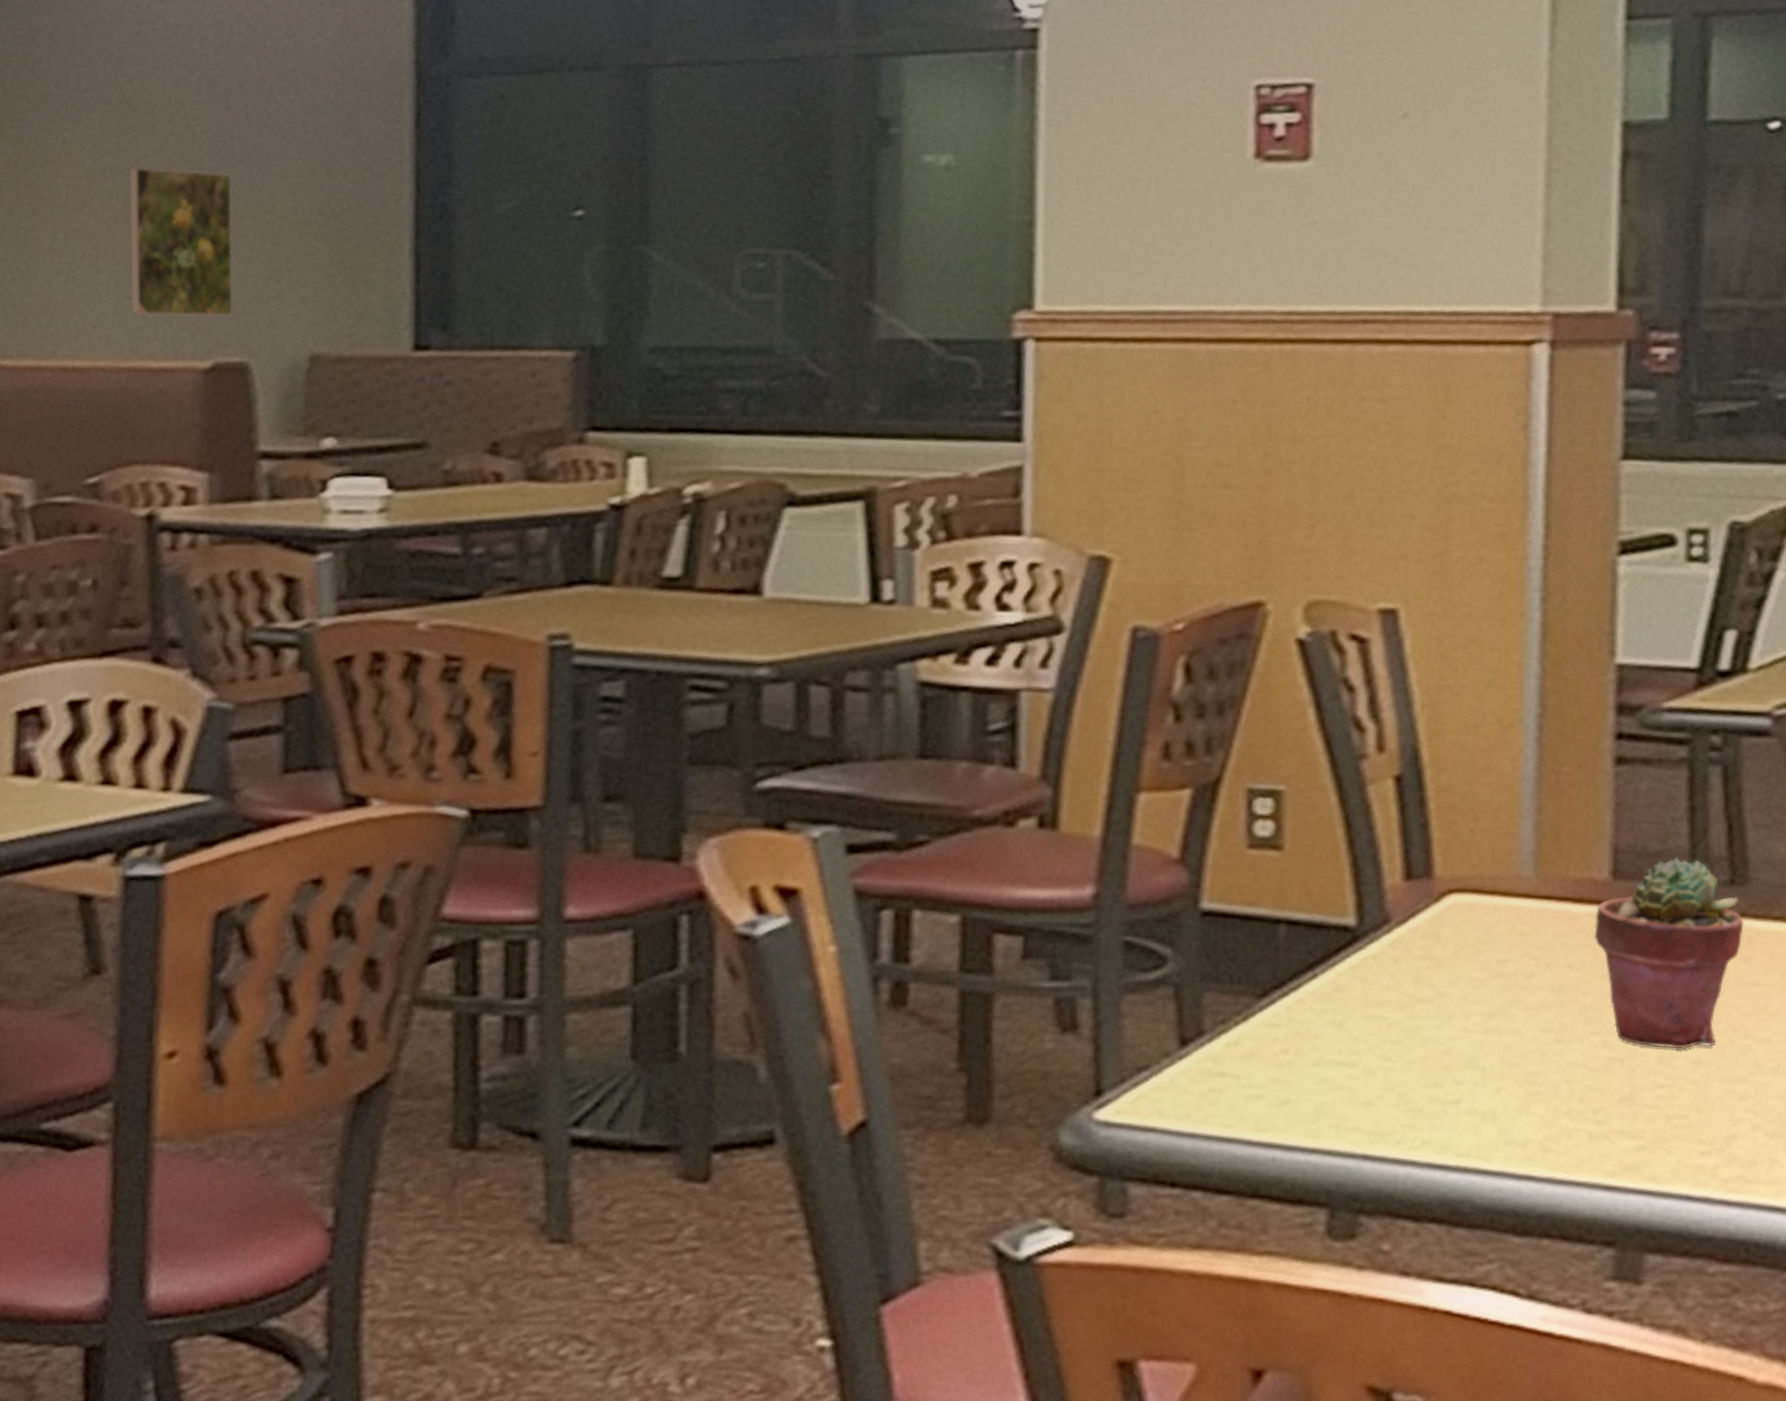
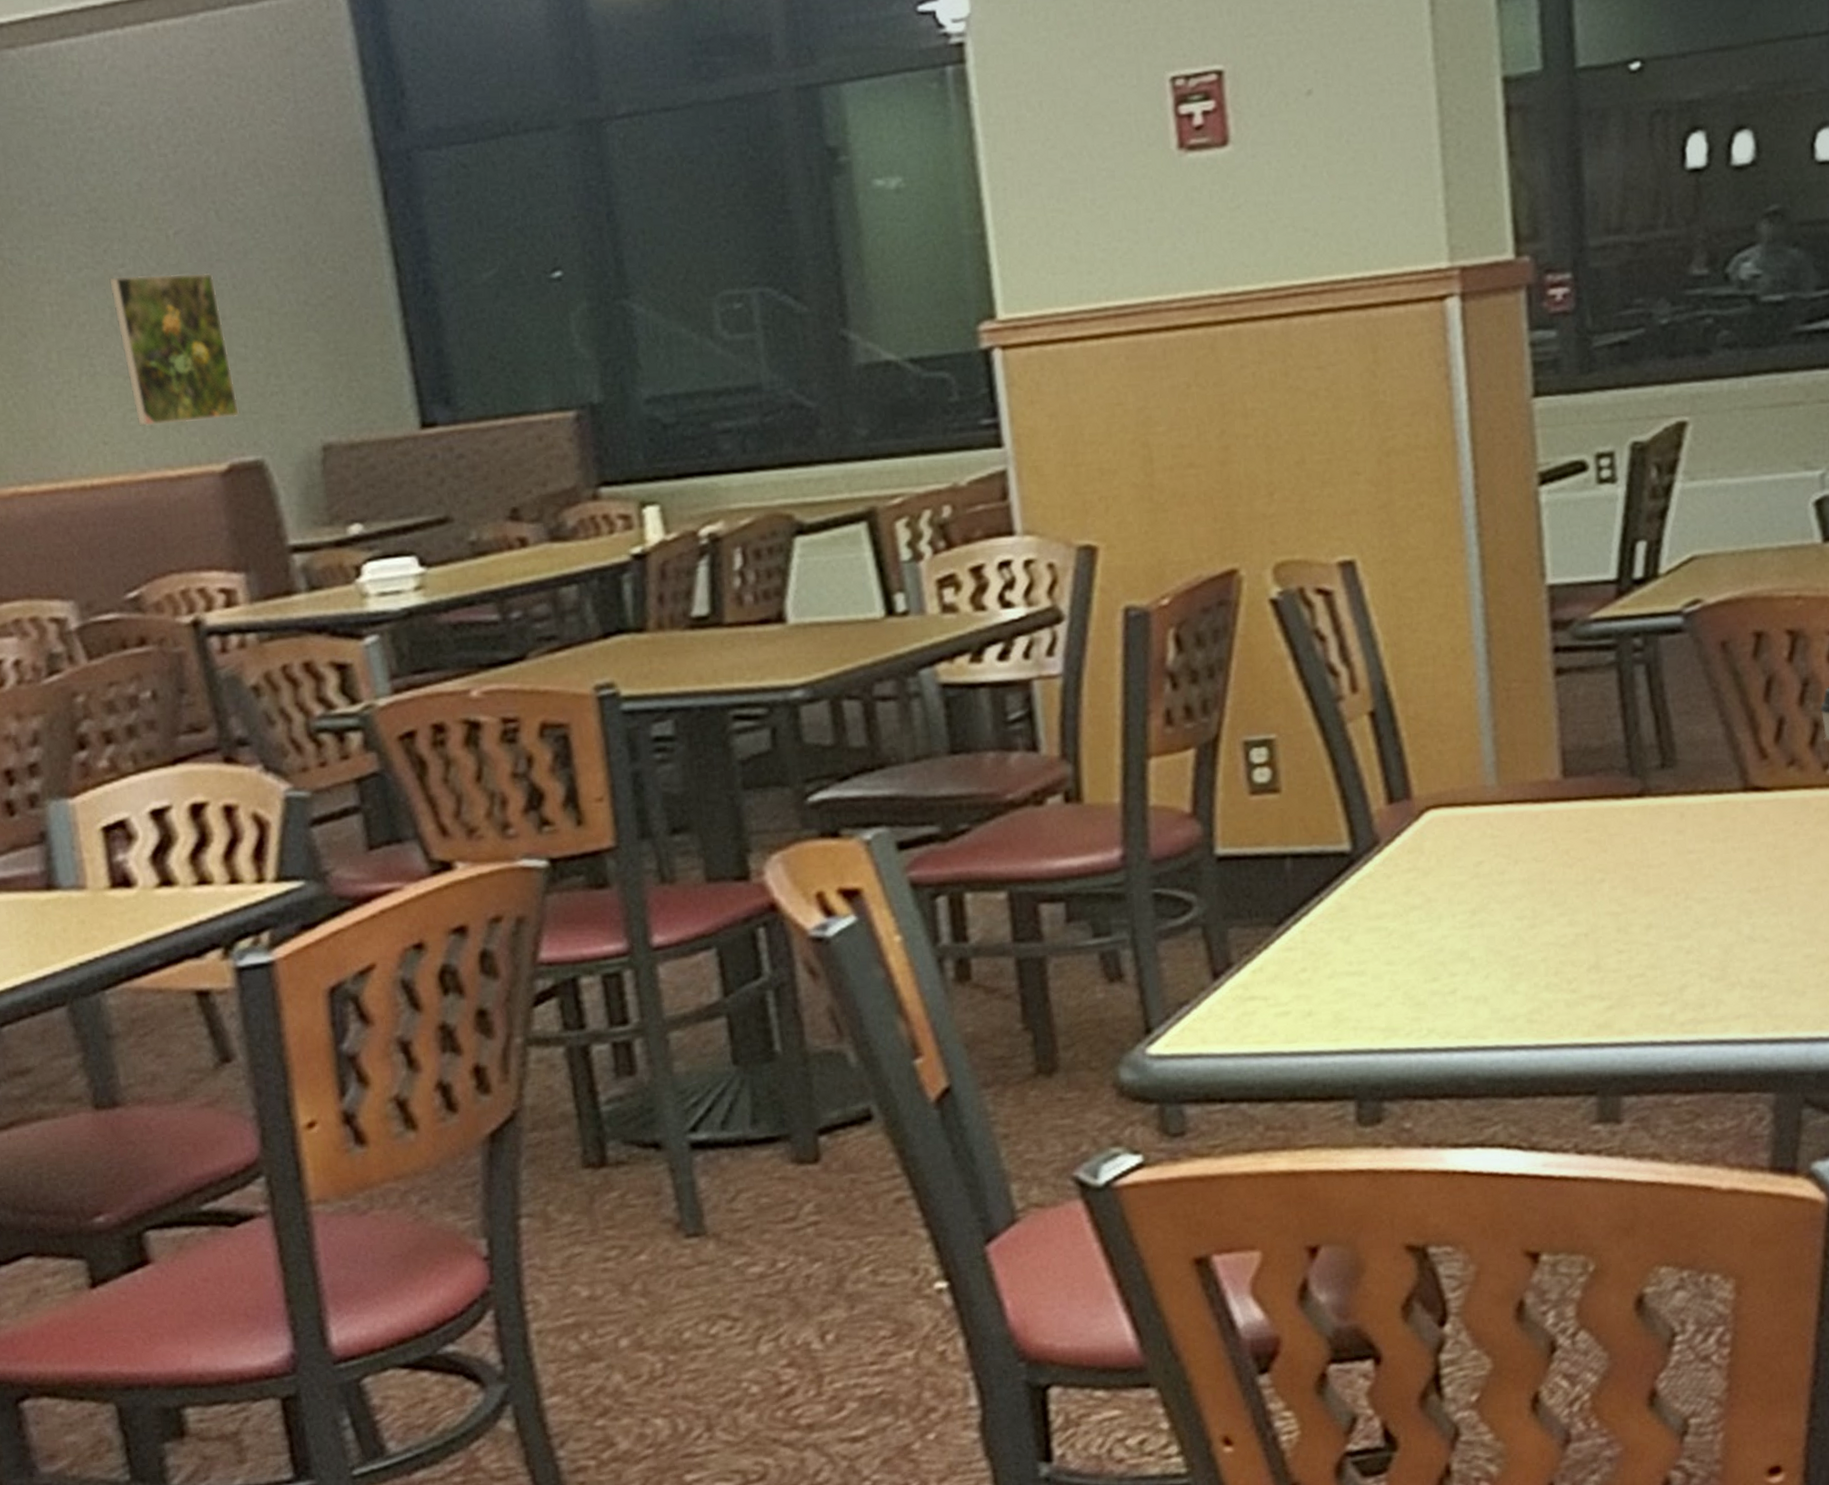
potted succulent: present [1594,857,1744,1049] -> none [1551,750,1677,919]

